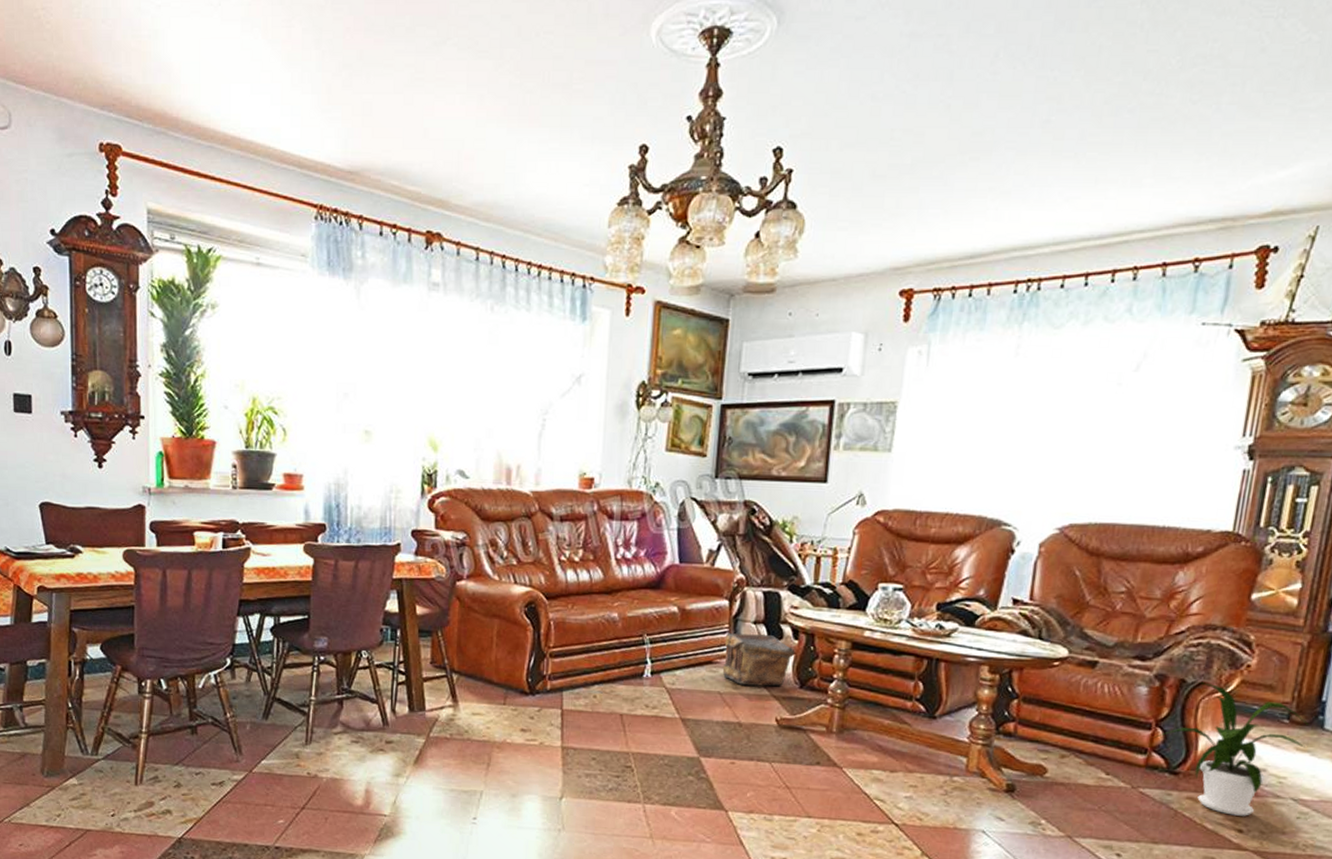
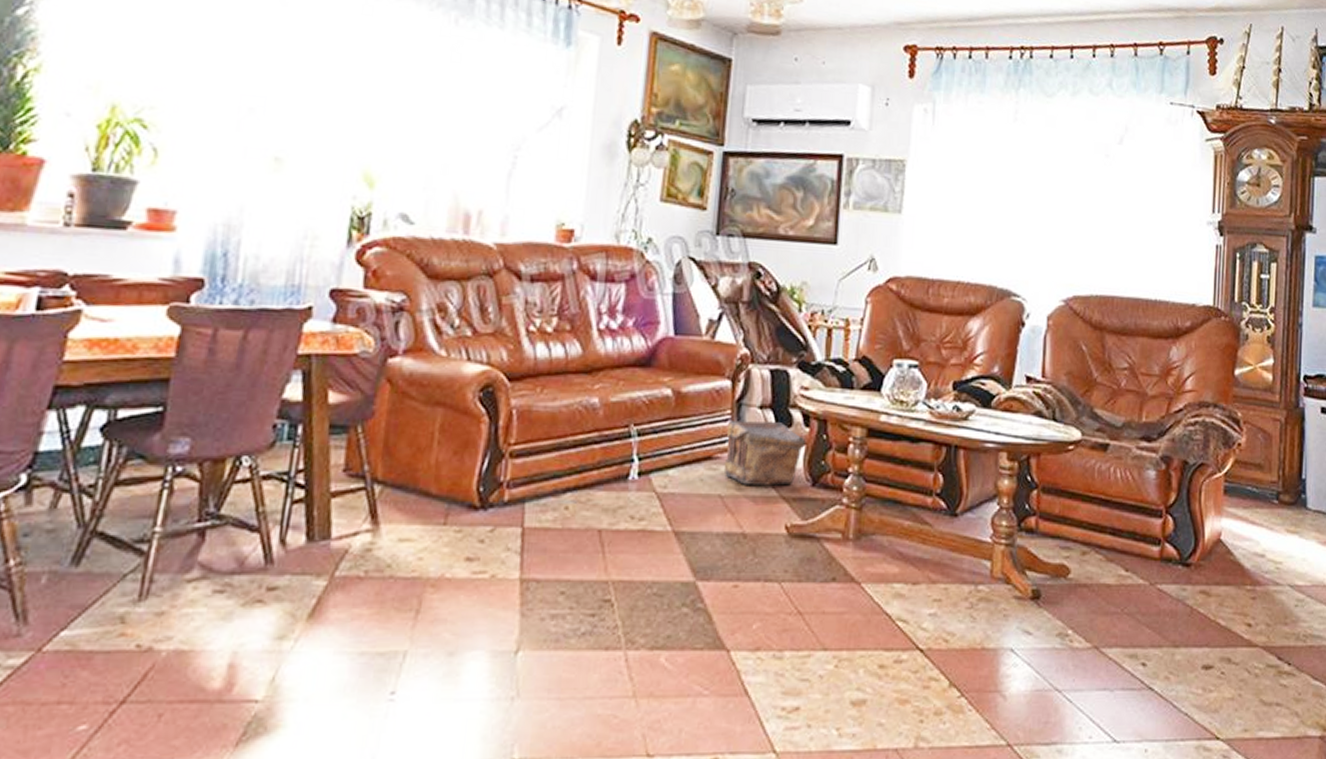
house plant: present [1154,682,1309,816] -> none [1165,463,1294,608]

